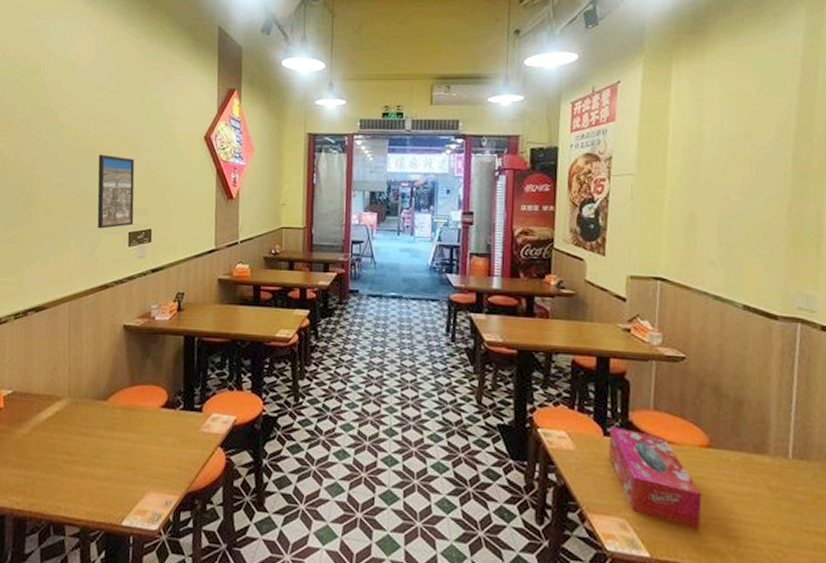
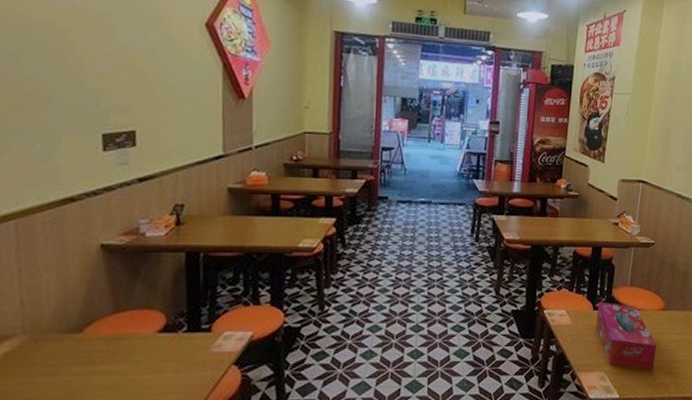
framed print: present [97,154,135,229] -> none [49,33,109,129]

